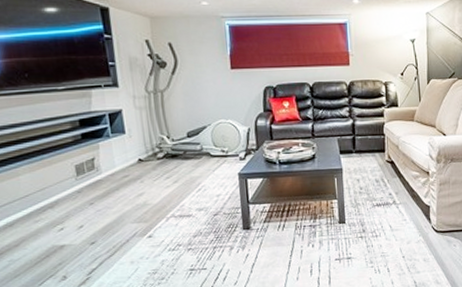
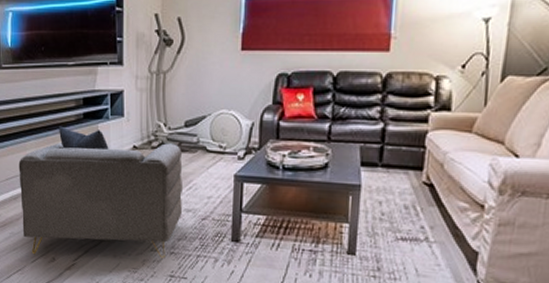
armchair: none [10,148,194,278] -> present [18,125,183,258]

